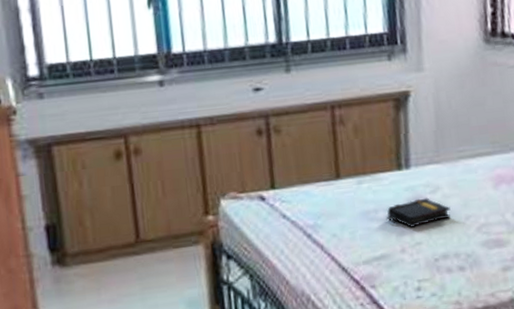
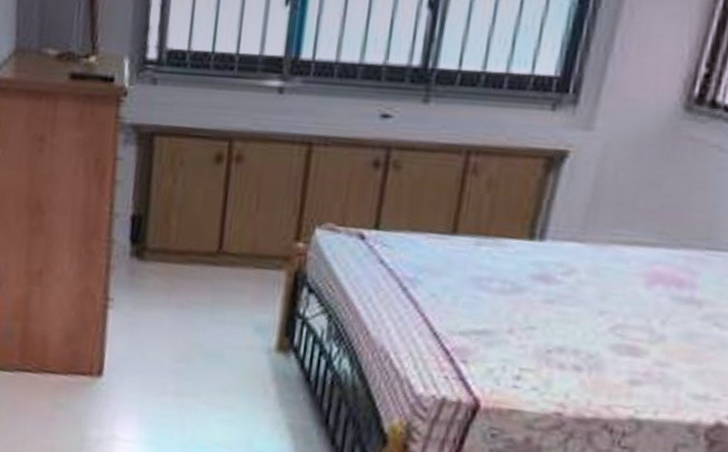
book: present [386,197,451,228] -> none [499,277,583,310]

